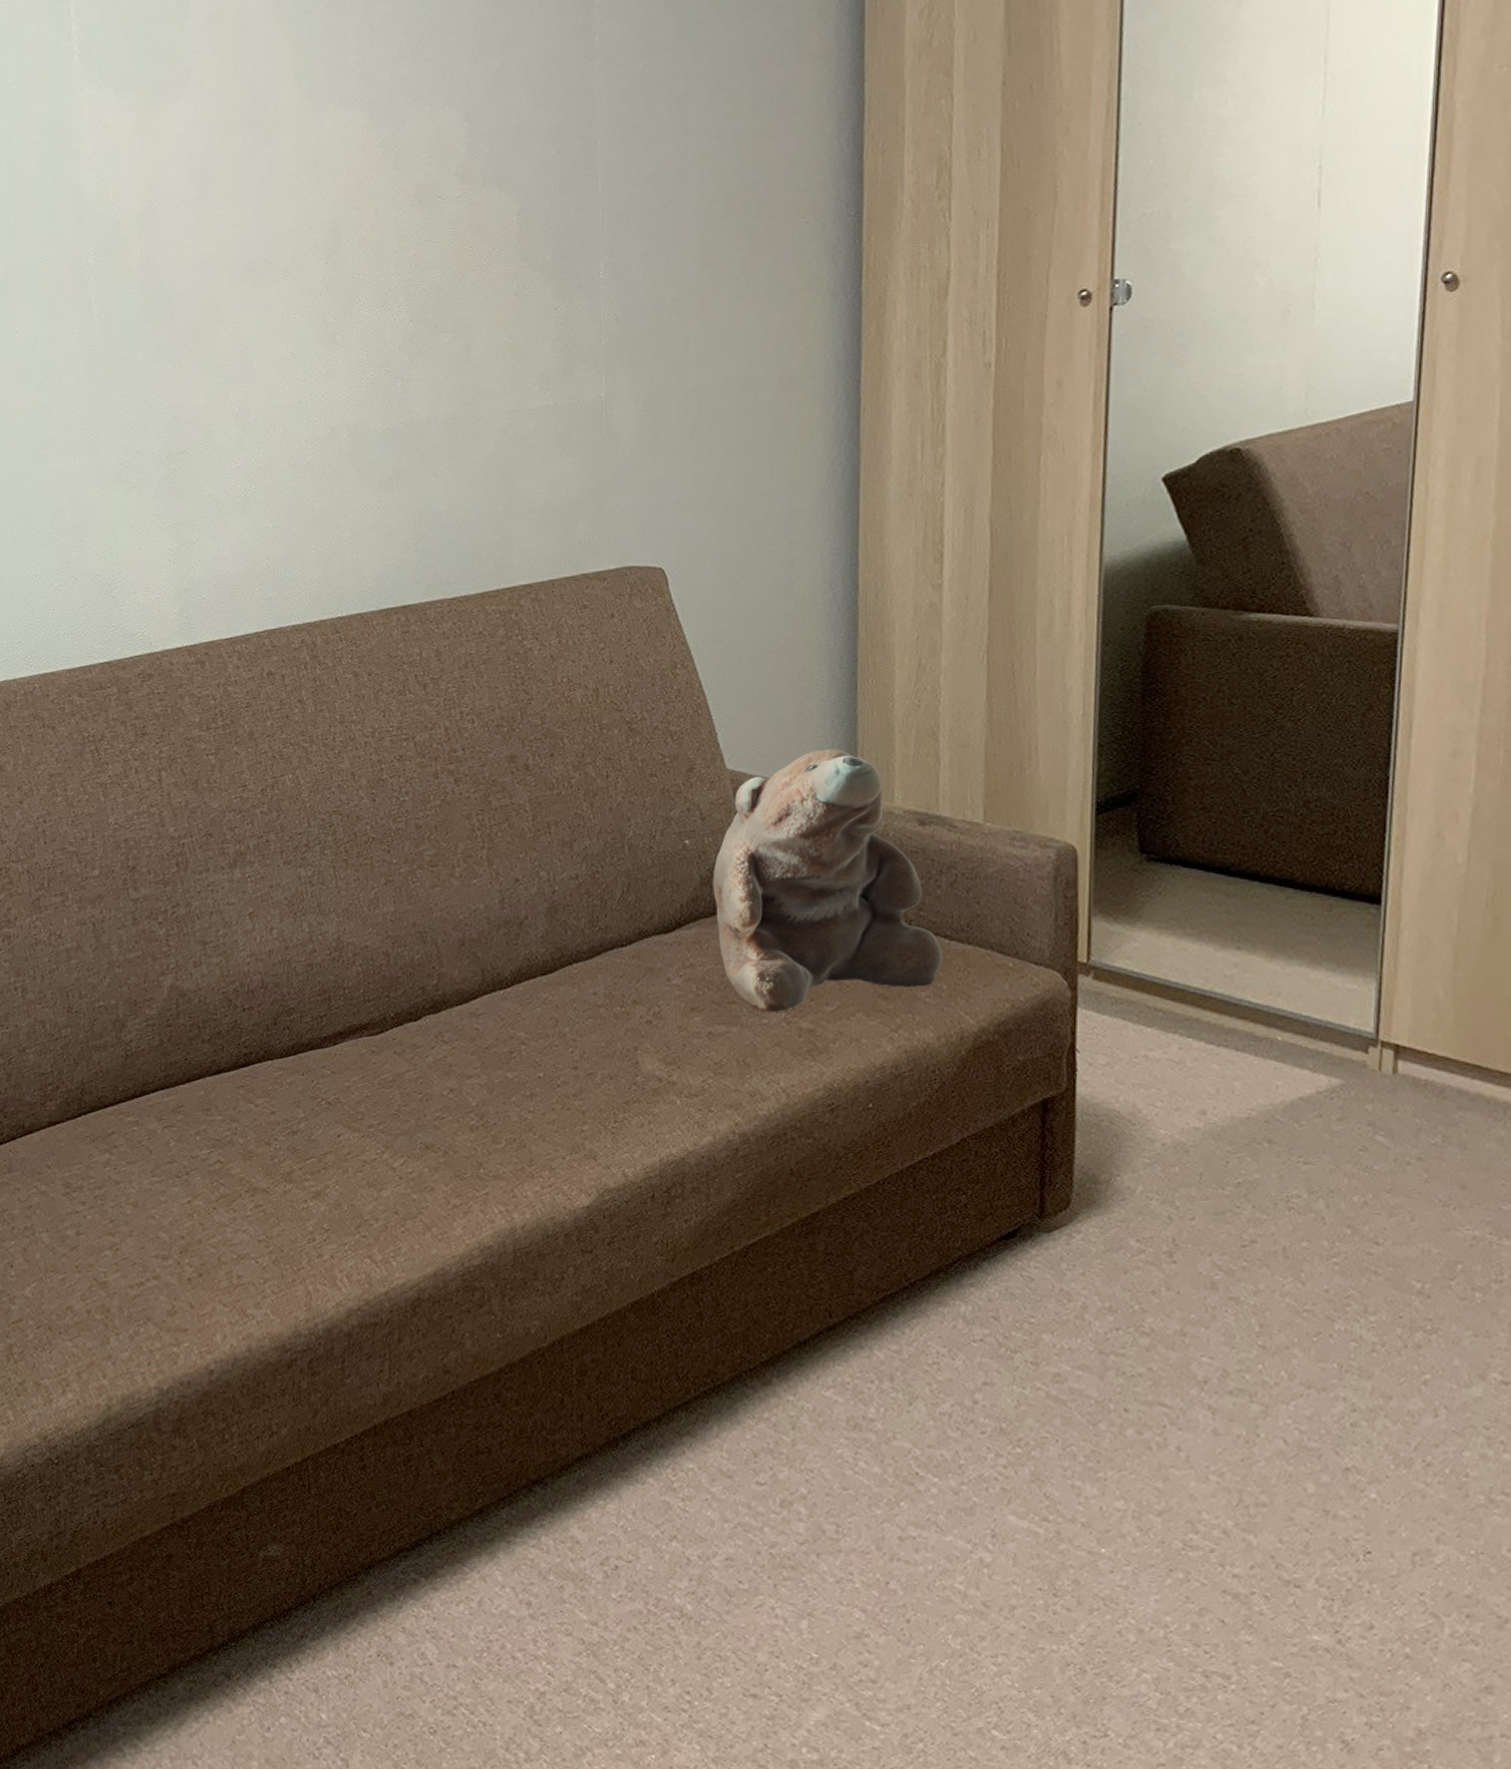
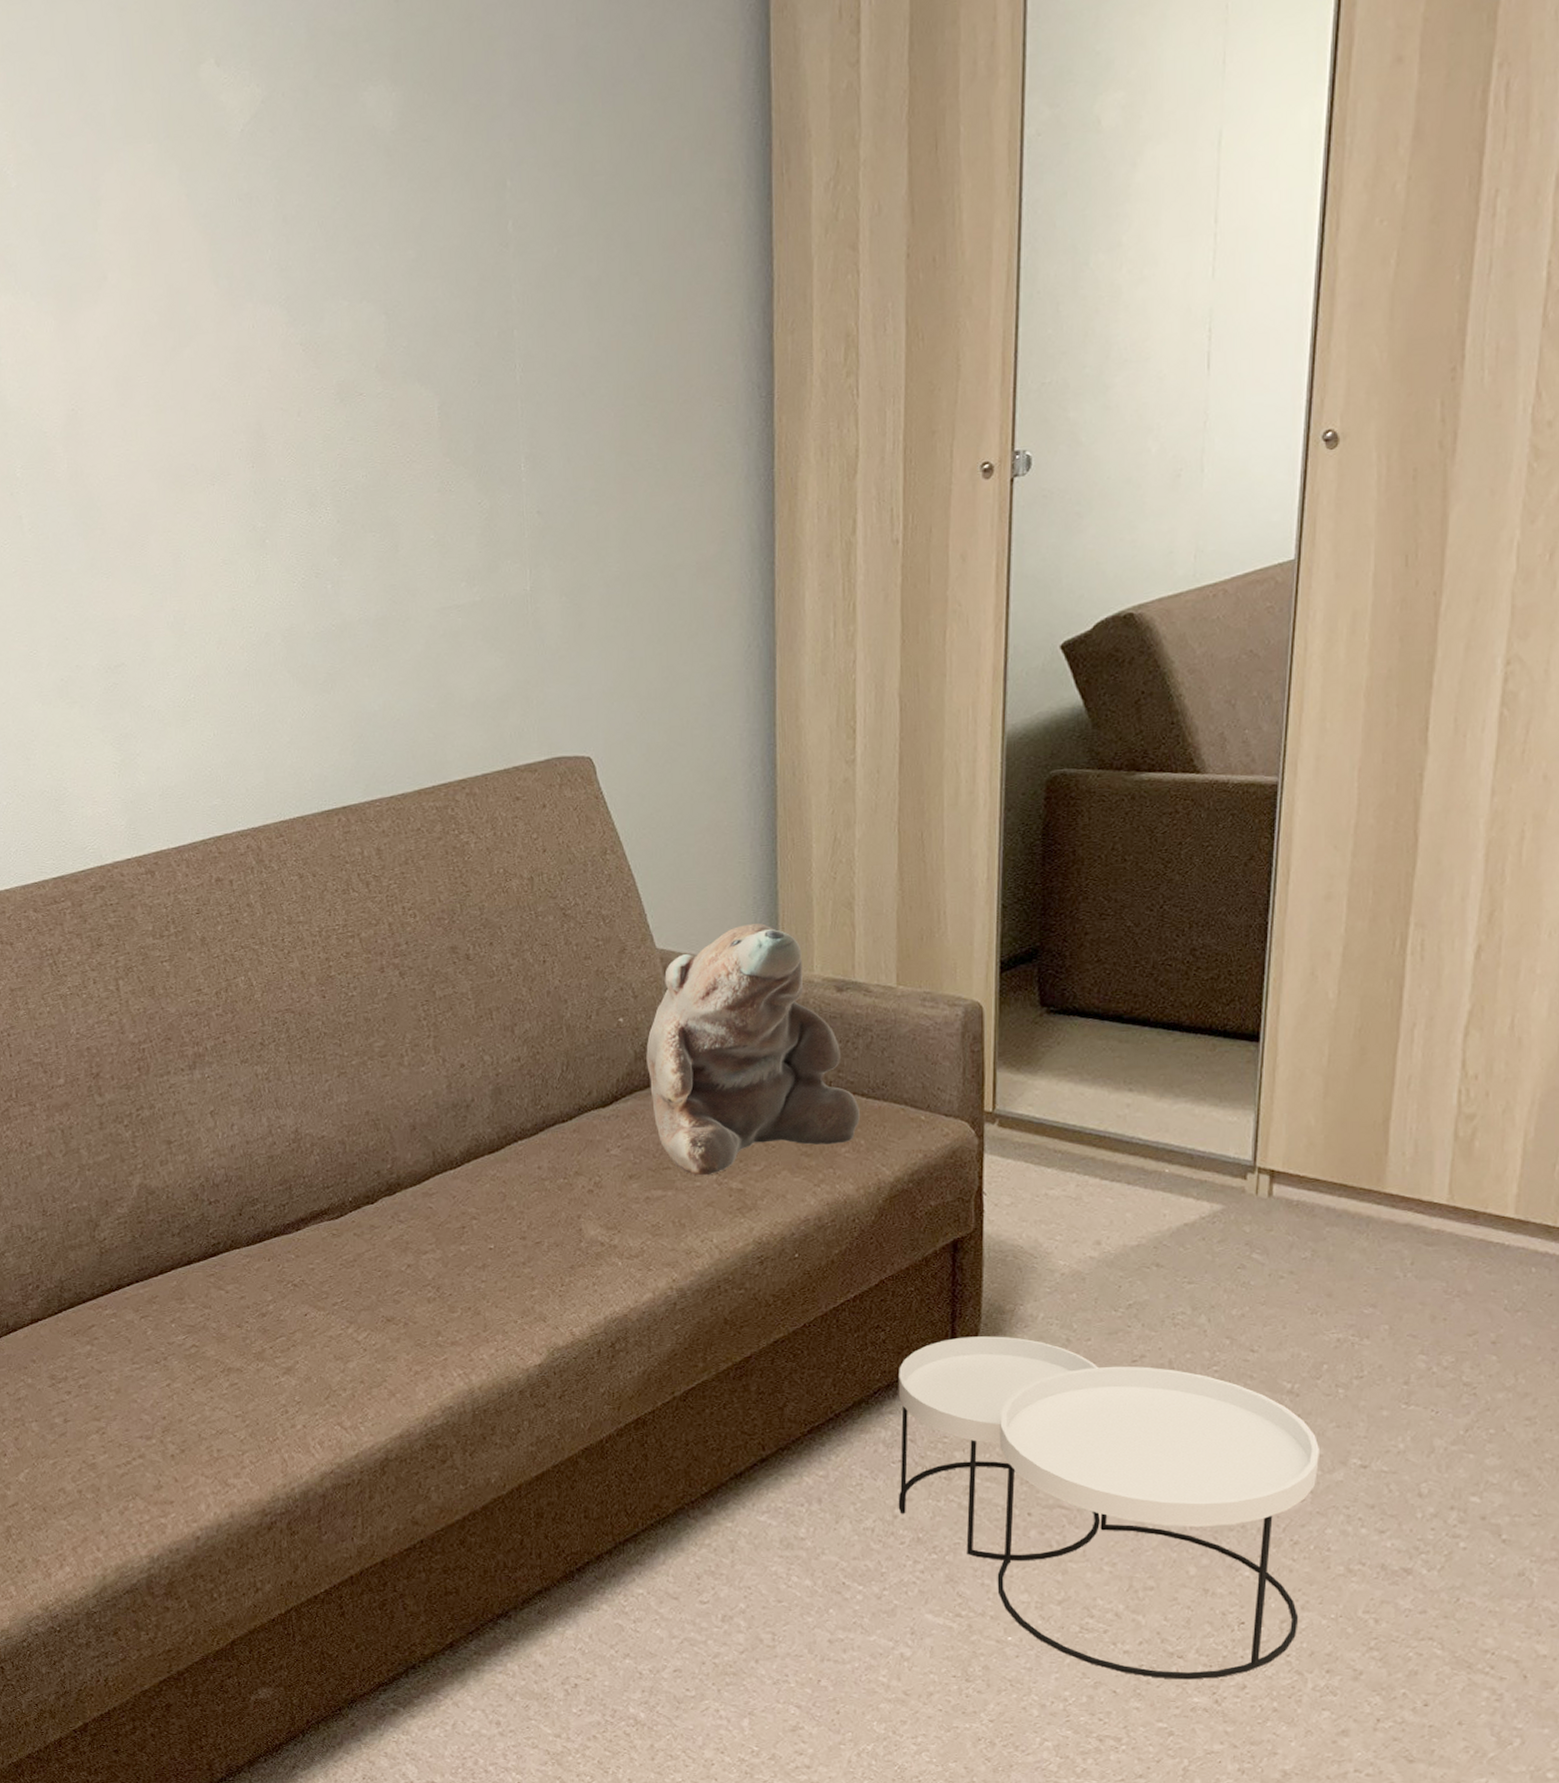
side table: none [979,1206,1456,1614] -> present [898,1336,1321,1680]

